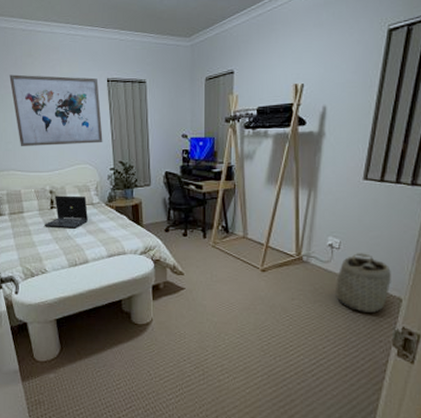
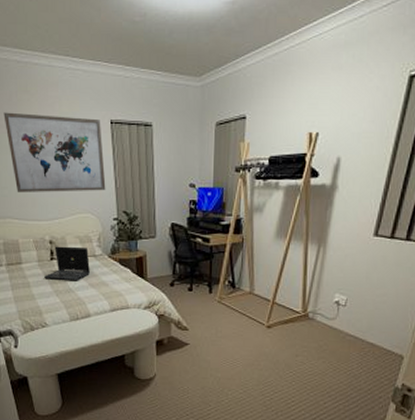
basket: present [336,253,391,313] -> none [339,311,395,370]

